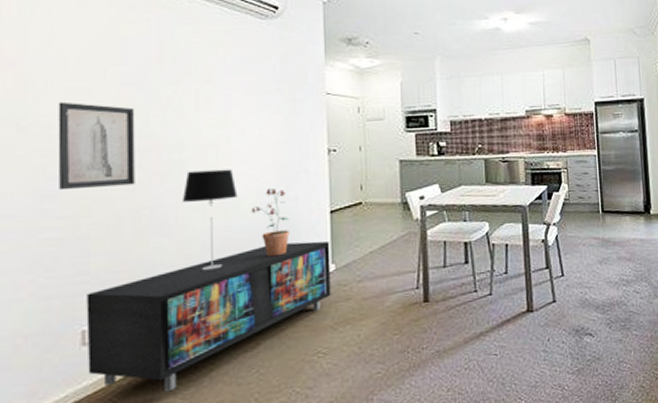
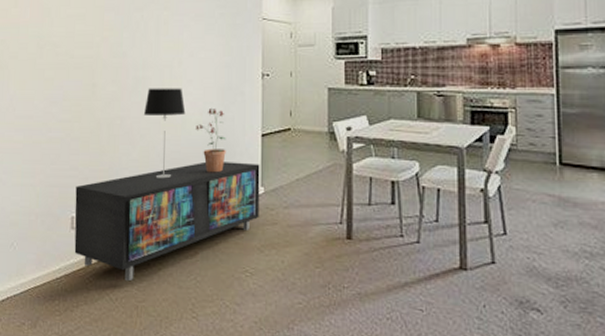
wall art: present [58,101,135,191] -> none [62,25,114,99]

